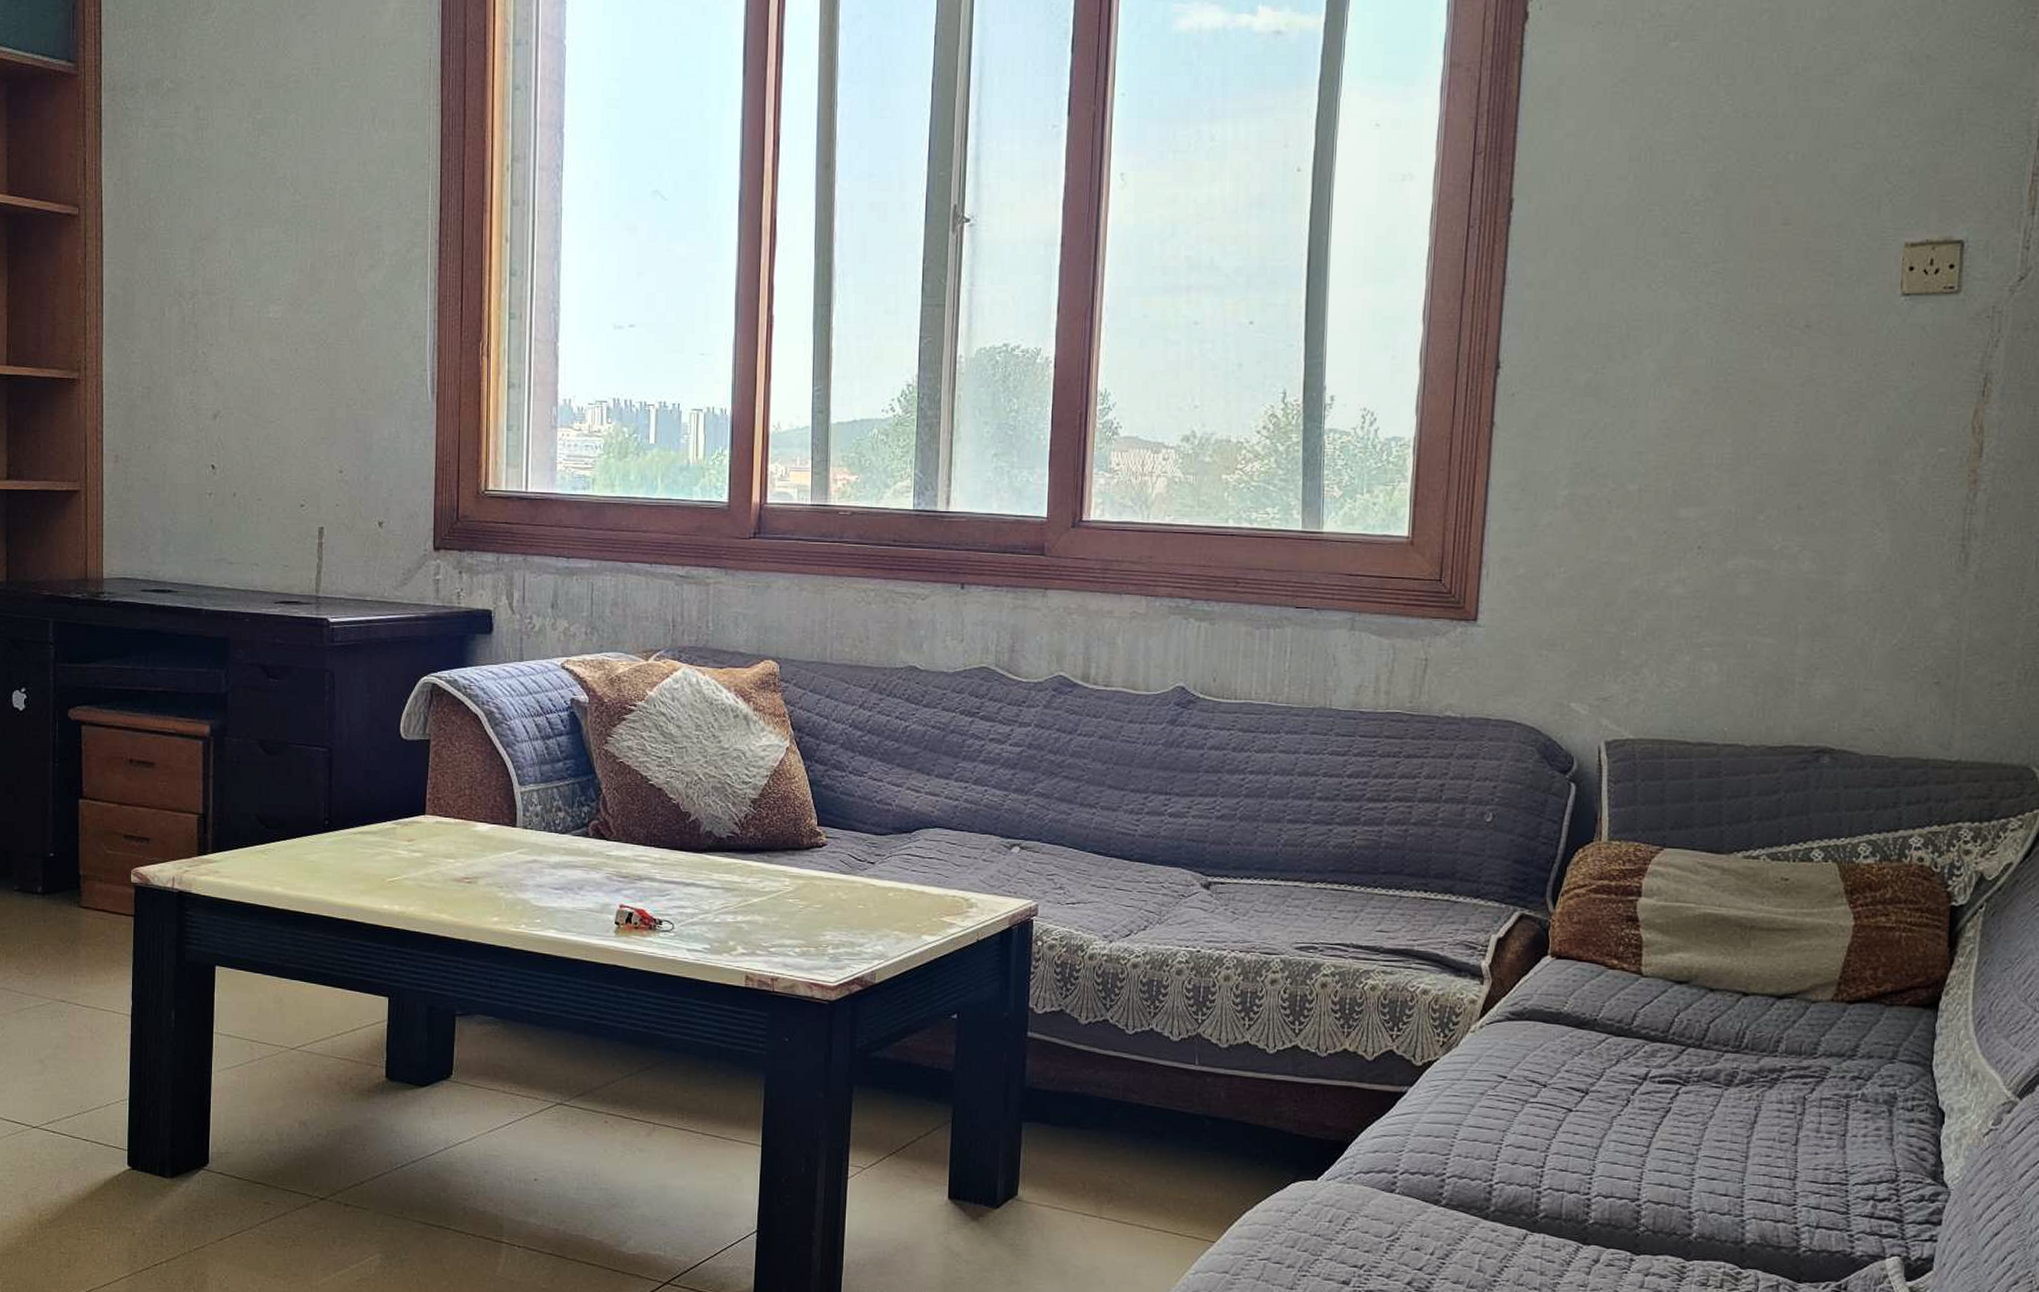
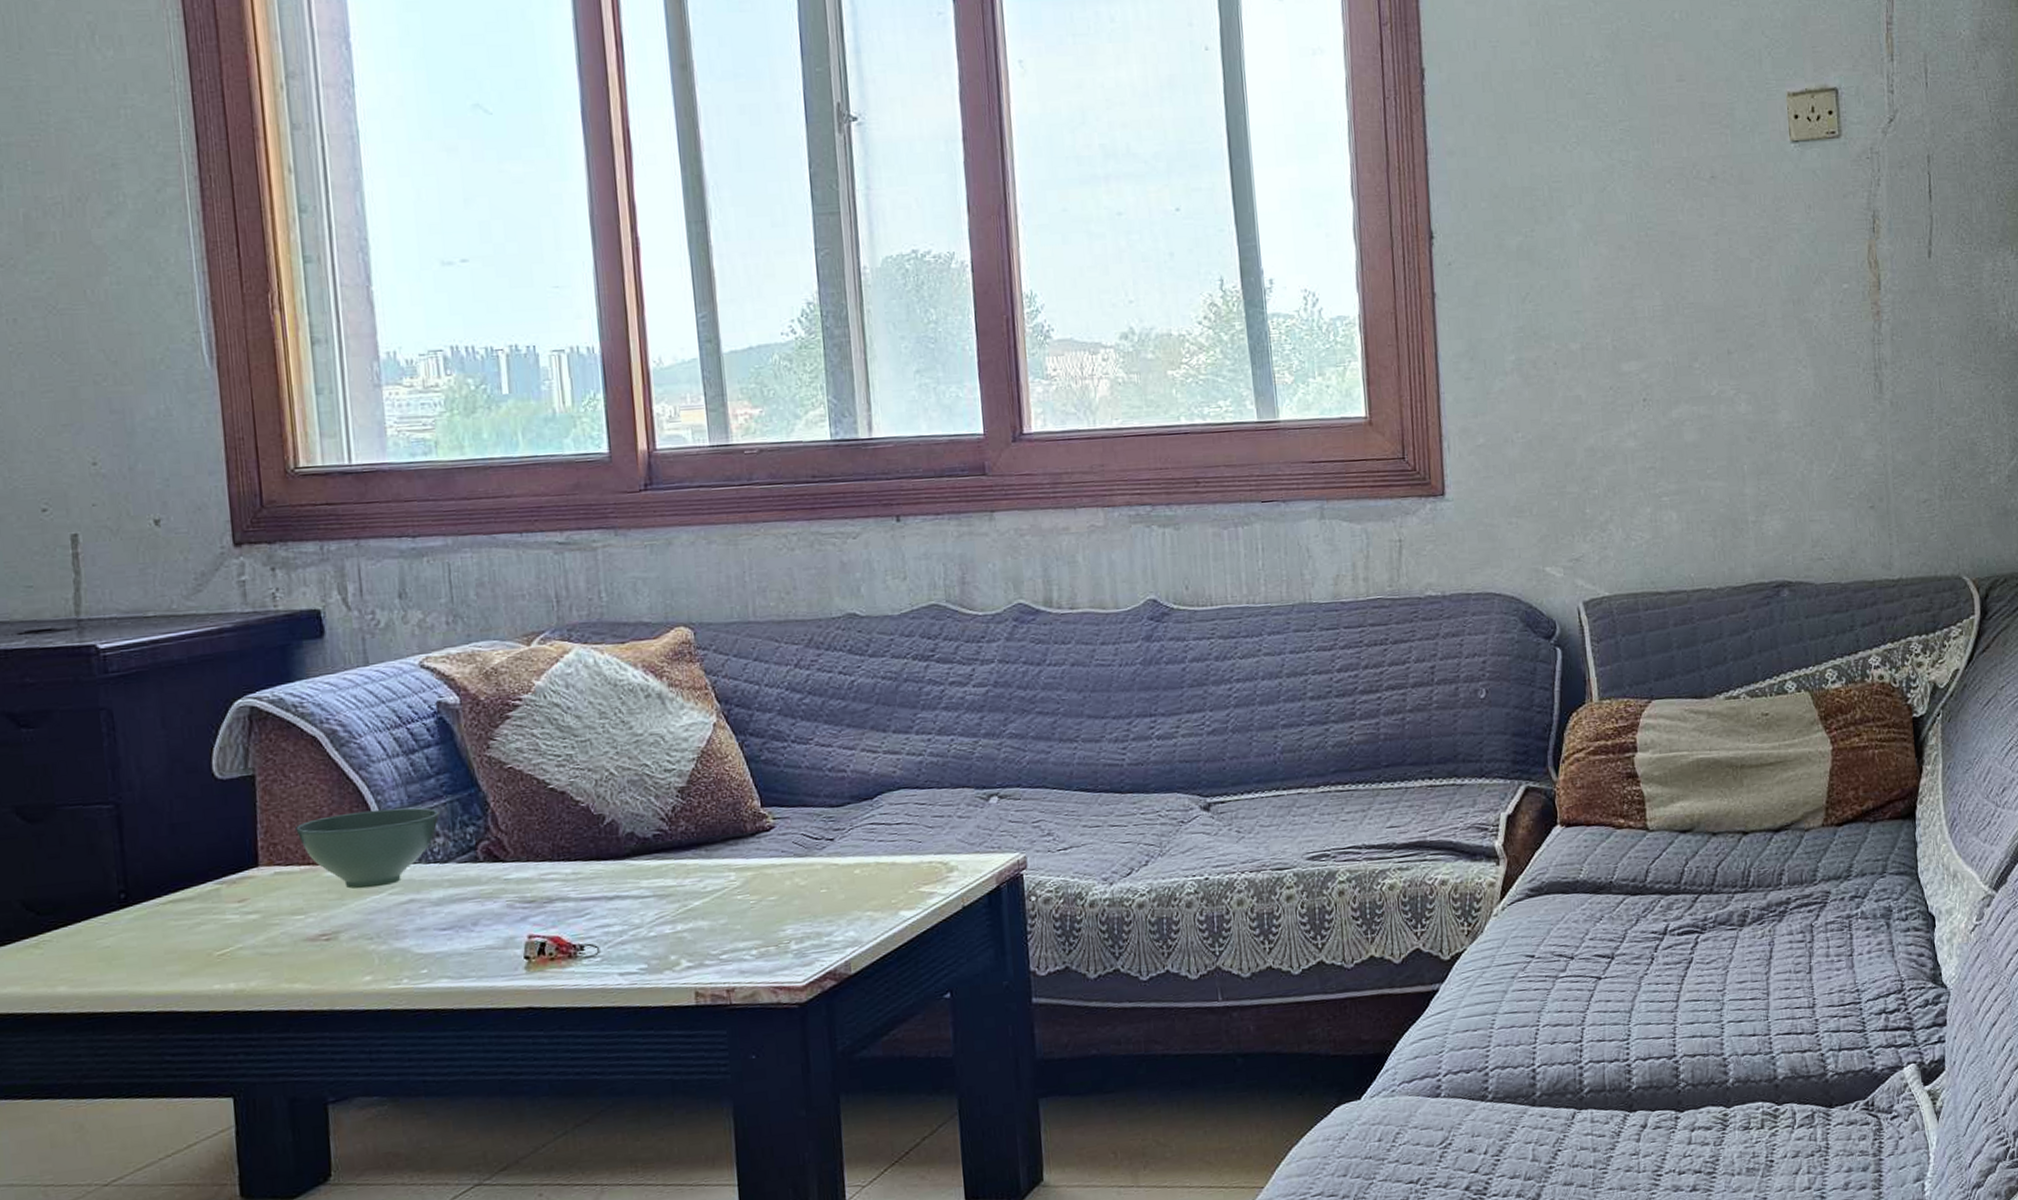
bowl: none [455,781,564,846] -> present [295,807,441,889]

